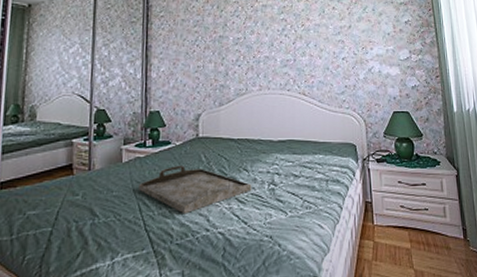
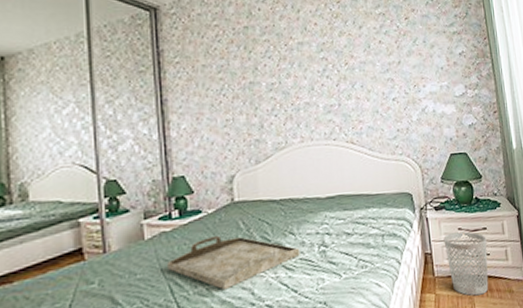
wastebasket: none [384,185,426,248] -> present [443,231,489,296]

